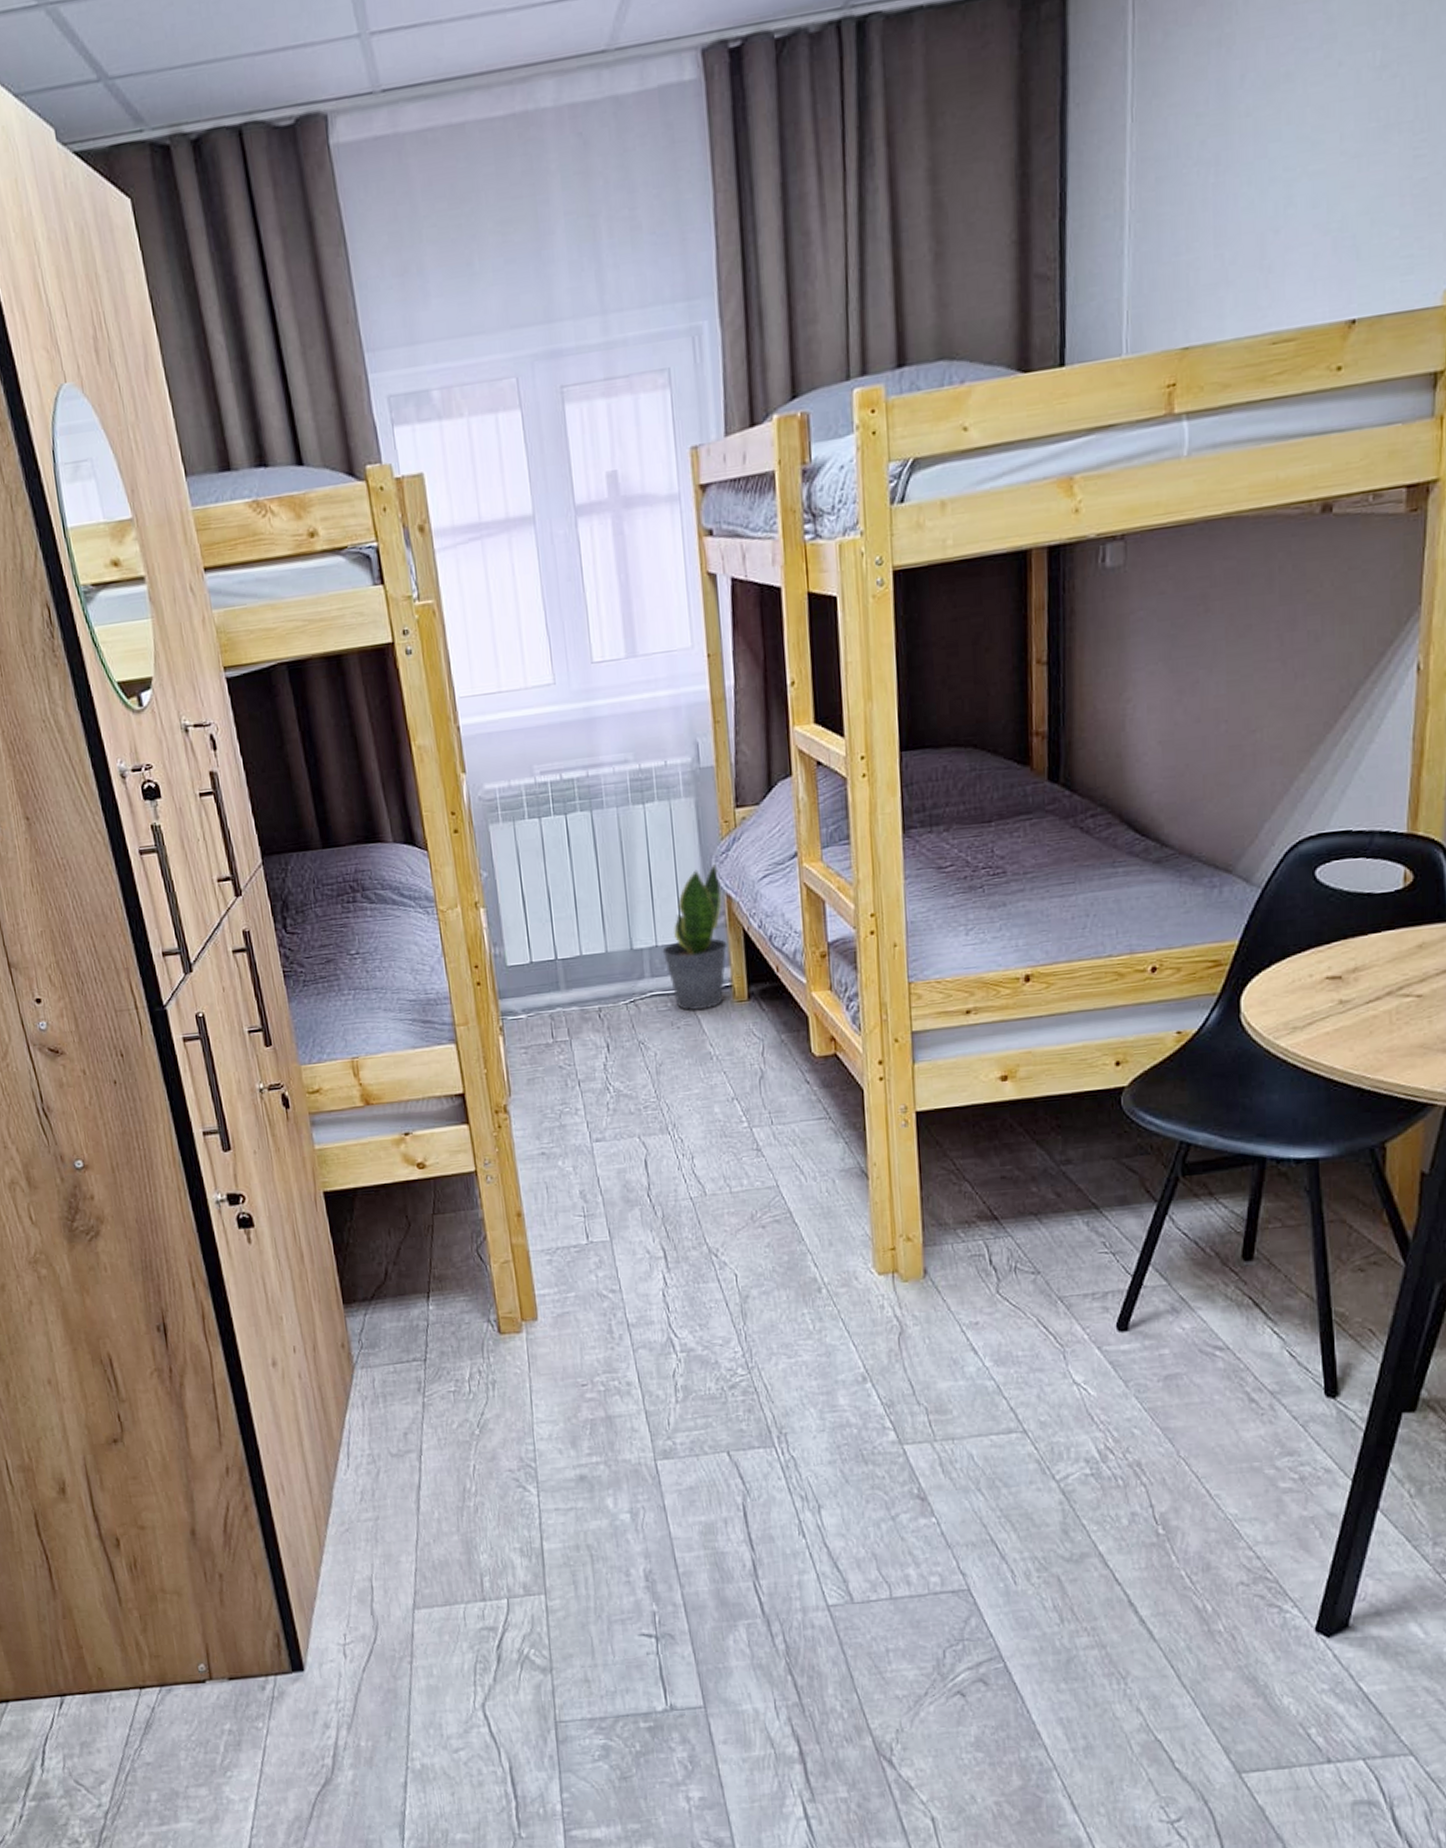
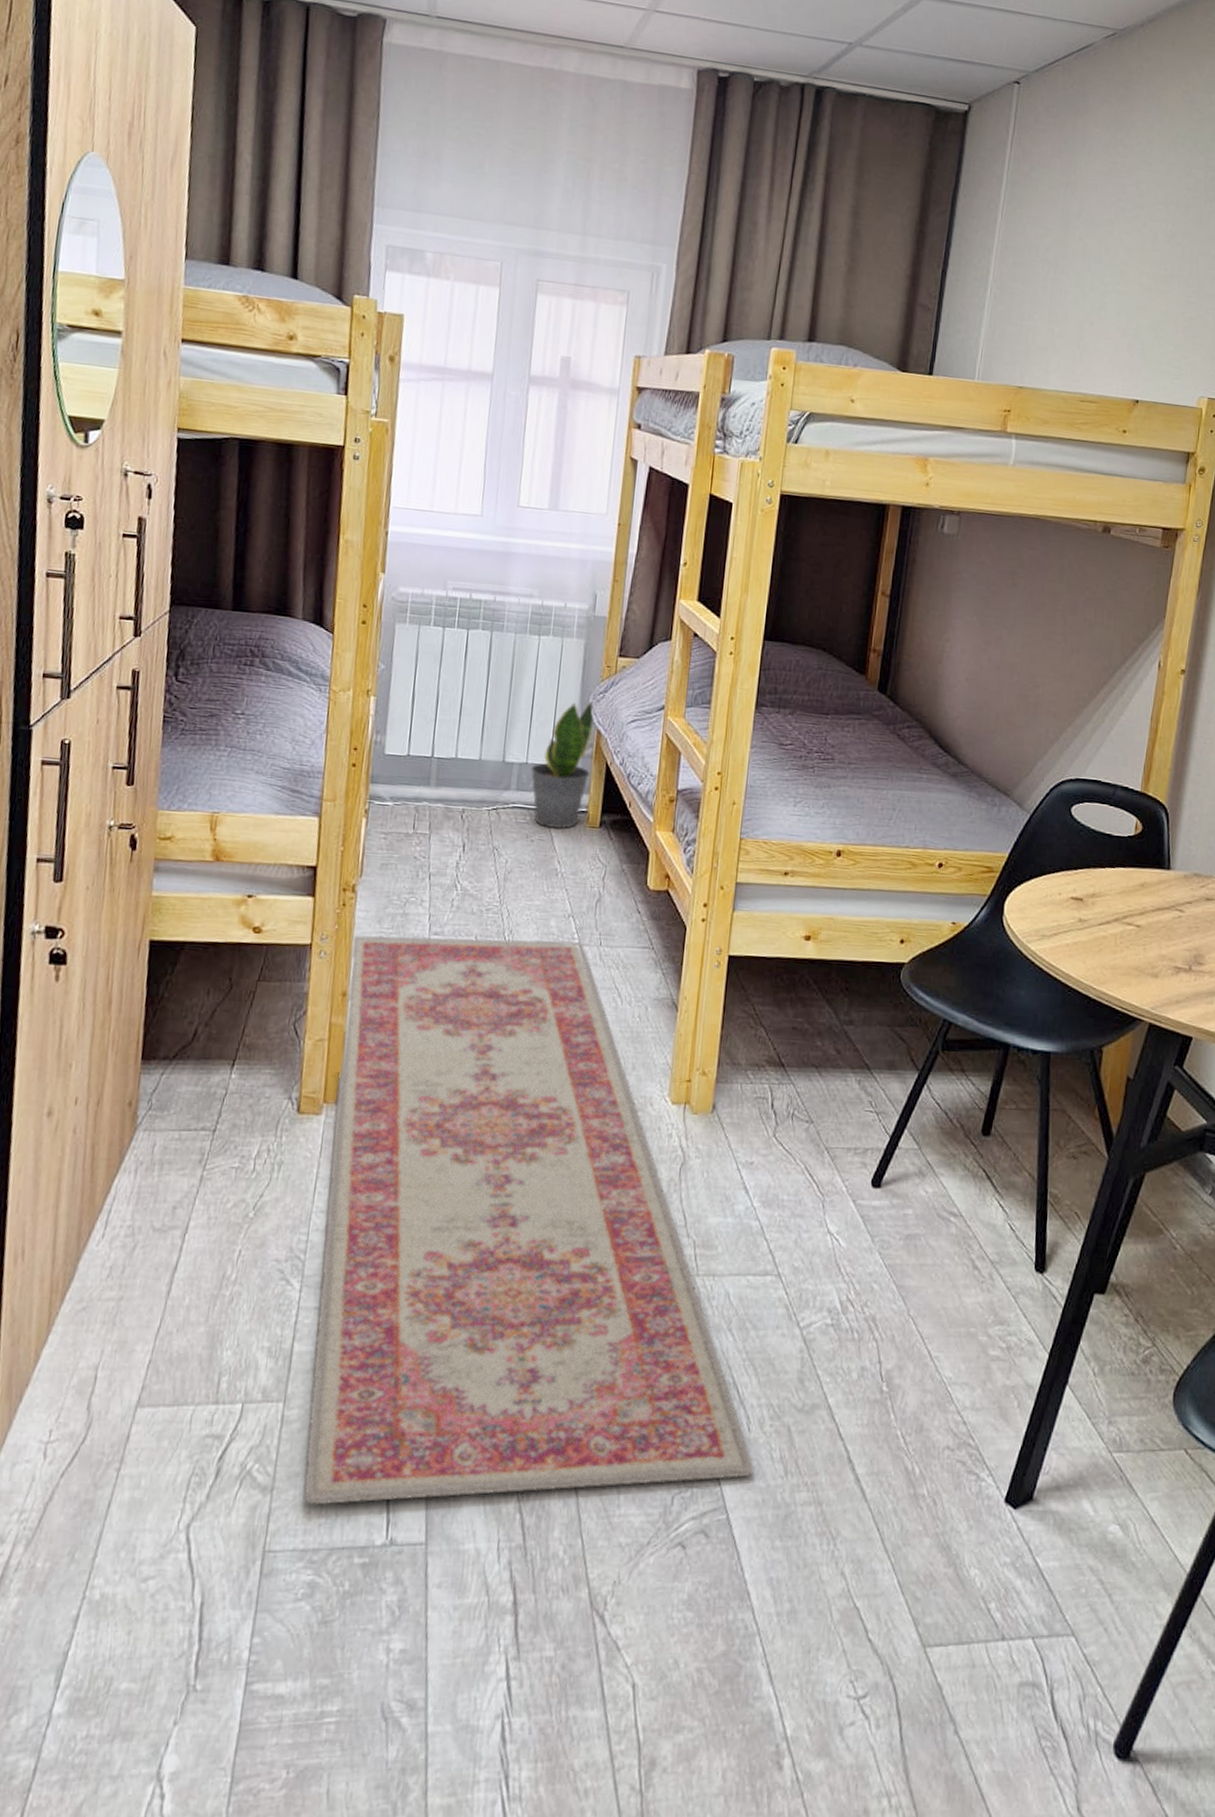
rug: none [514,1124,1026,1681] -> present [304,935,754,1505]

